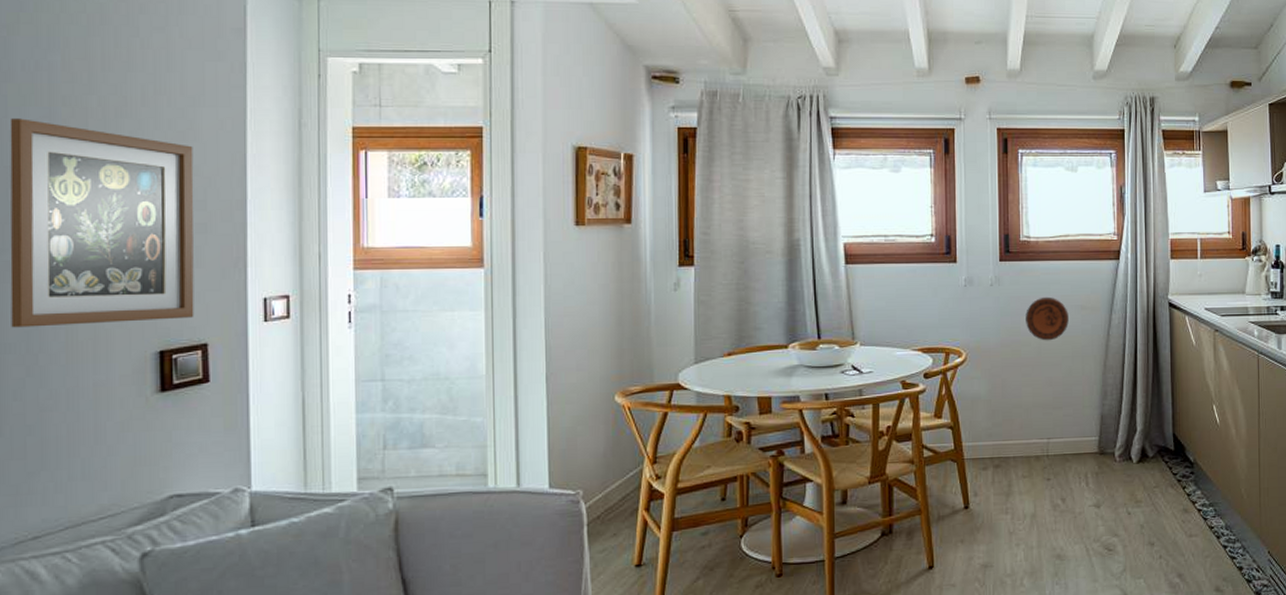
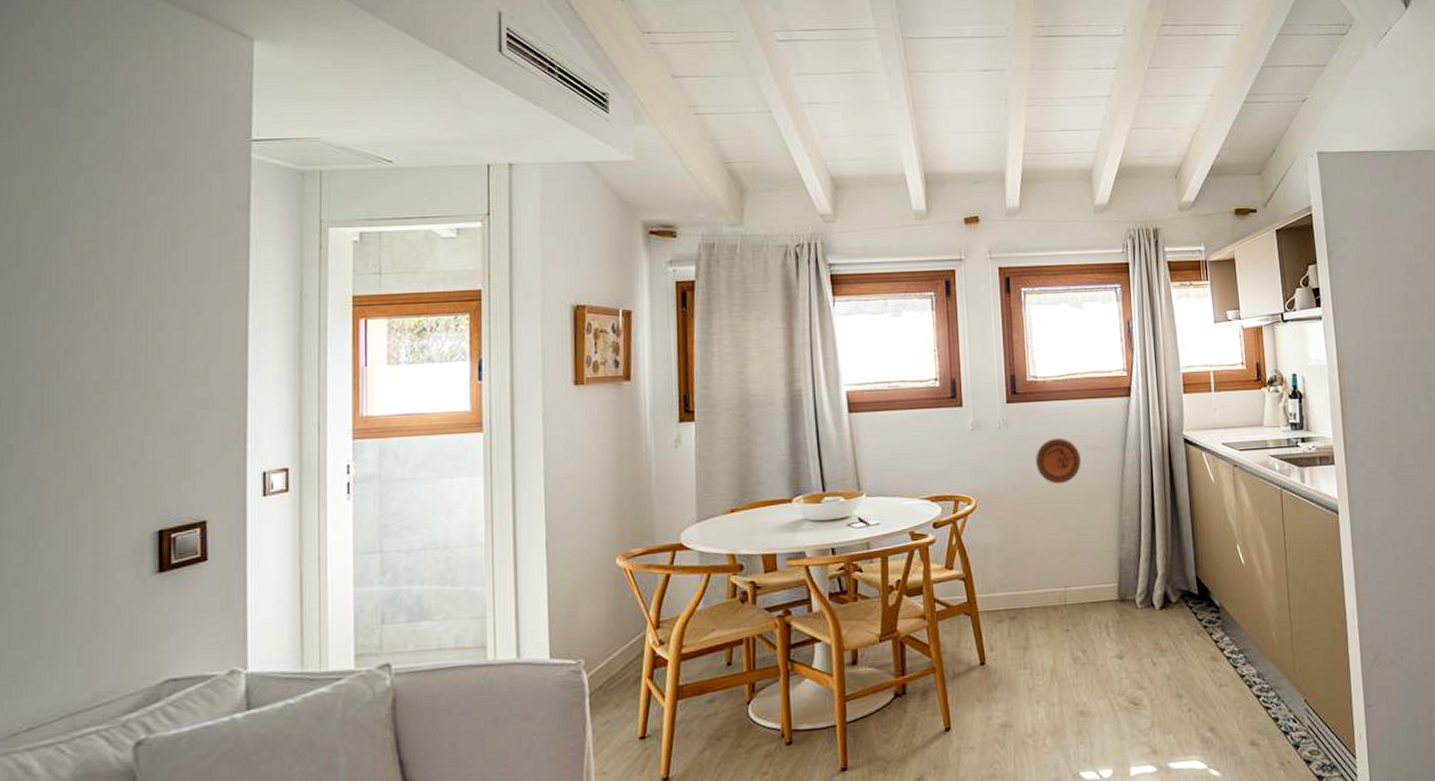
picture frame: present [10,118,194,328] -> none [13,302,196,513]

